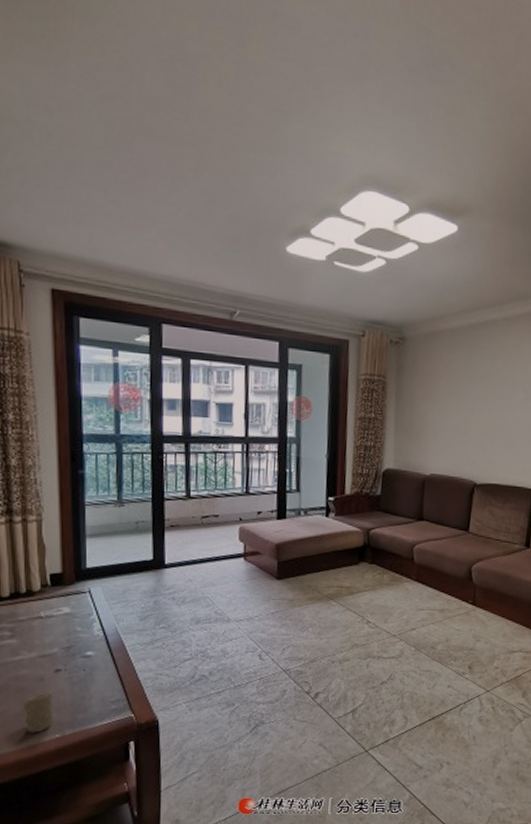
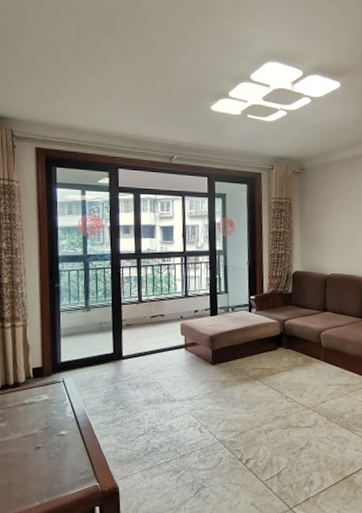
candle: present [23,689,54,733] -> none [10,464,34,502]

